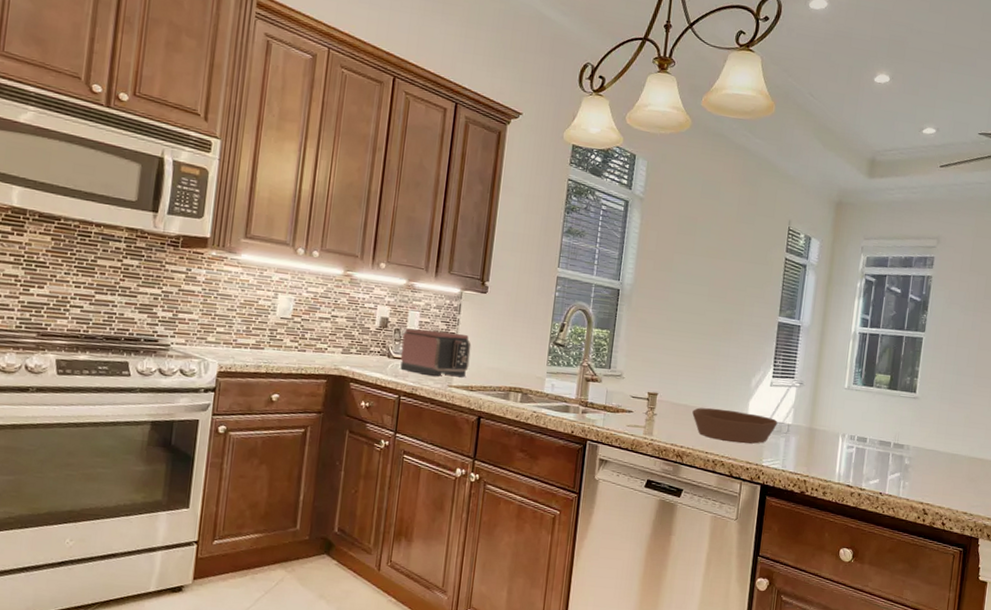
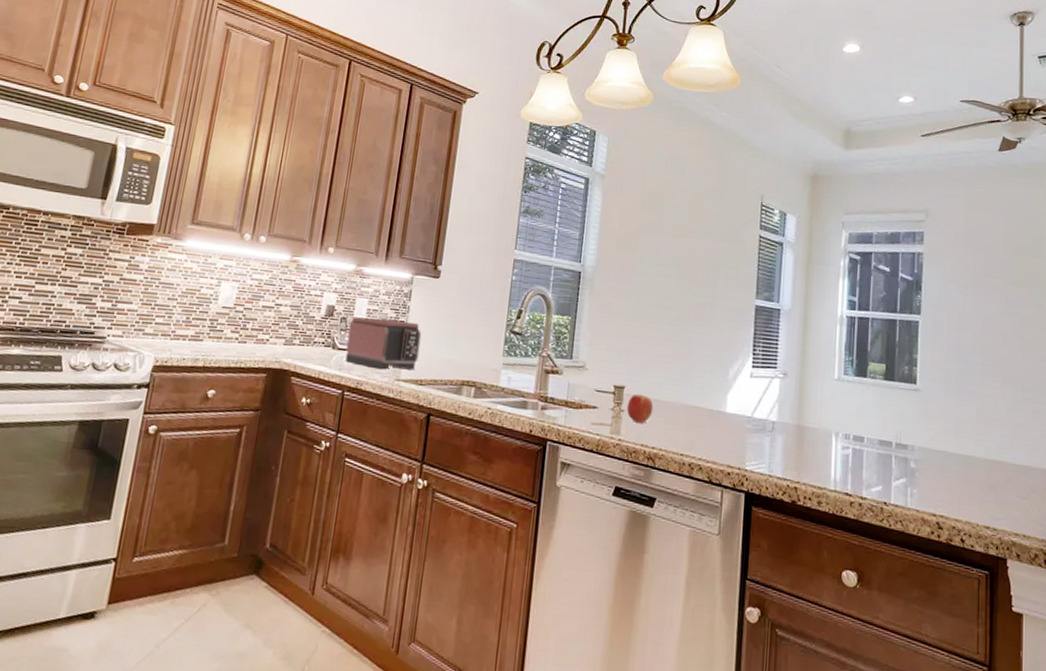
fruit: none [659,399,683,425] -> present [626,393,654,423]
bowl: present [692,407,778,444] -> none [664,402,761,444]

